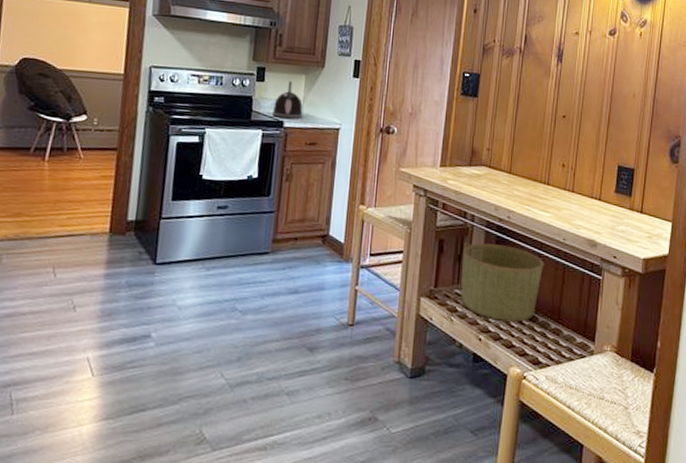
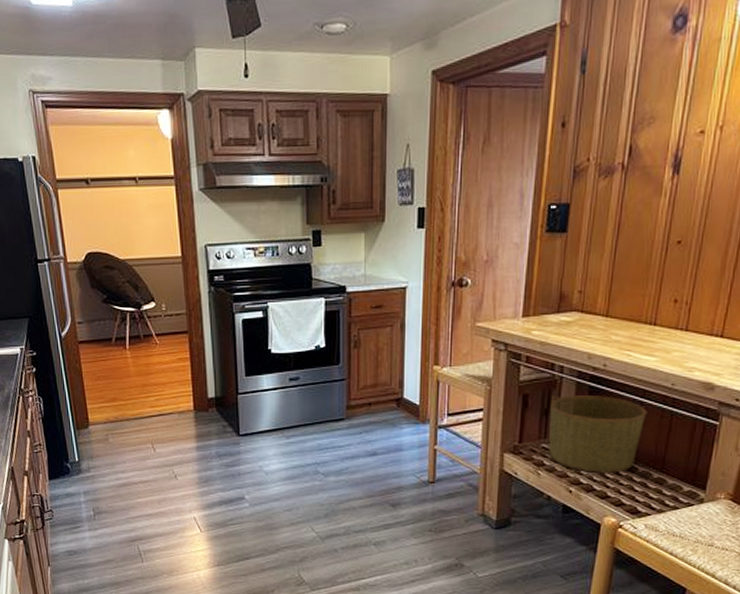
kettle: present [272,81,303,120] -> none [332,241,366,284]

